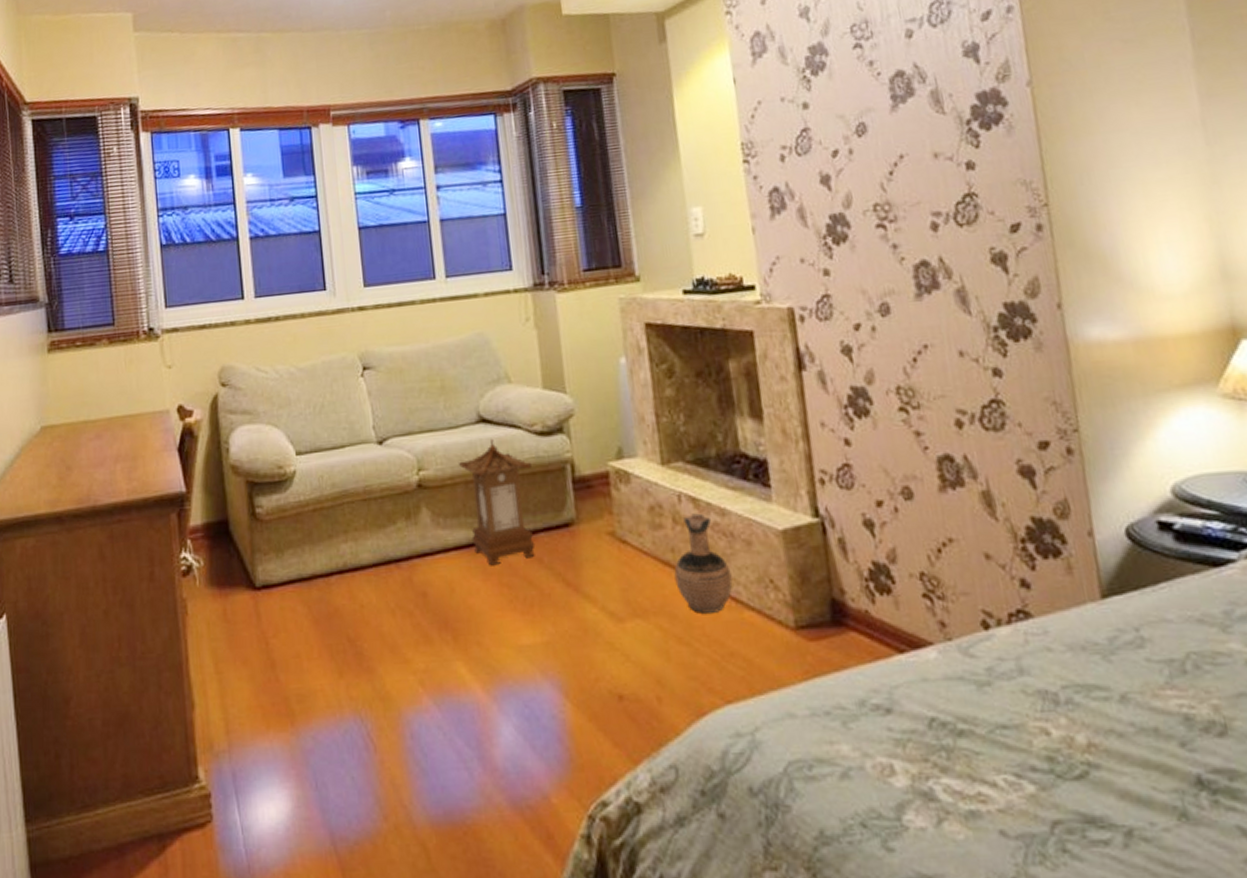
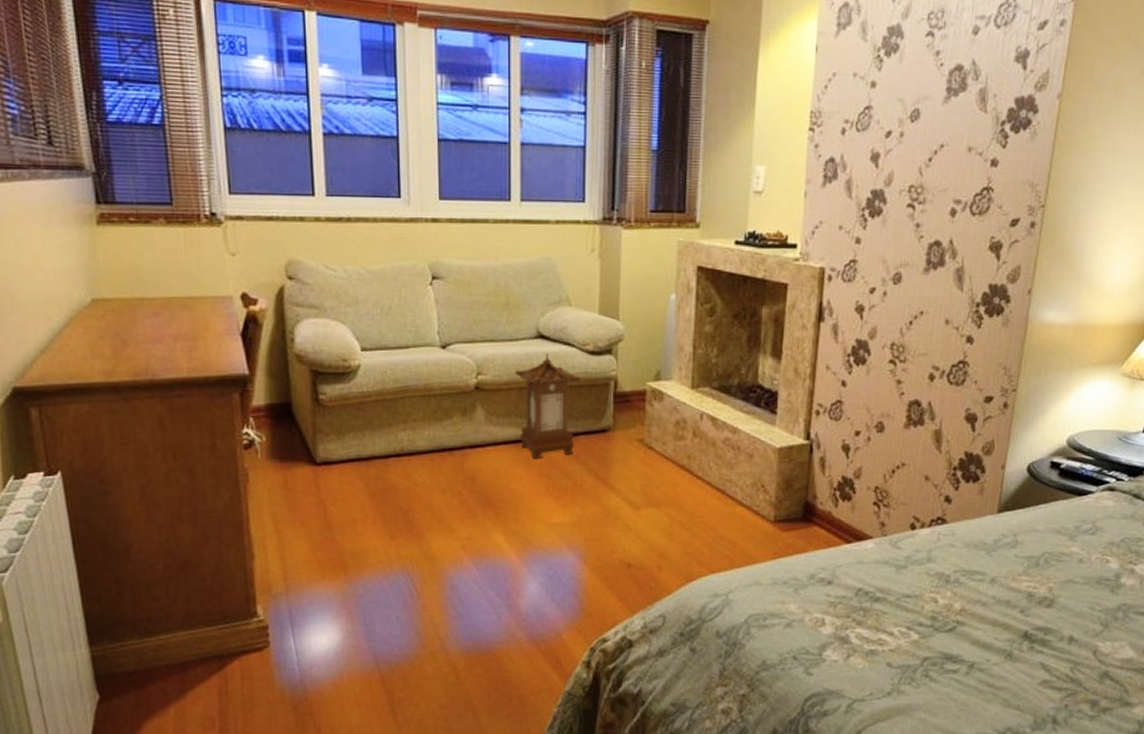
ceramic jug: present [674,513,733,614] -> none [687,430,733,507]

